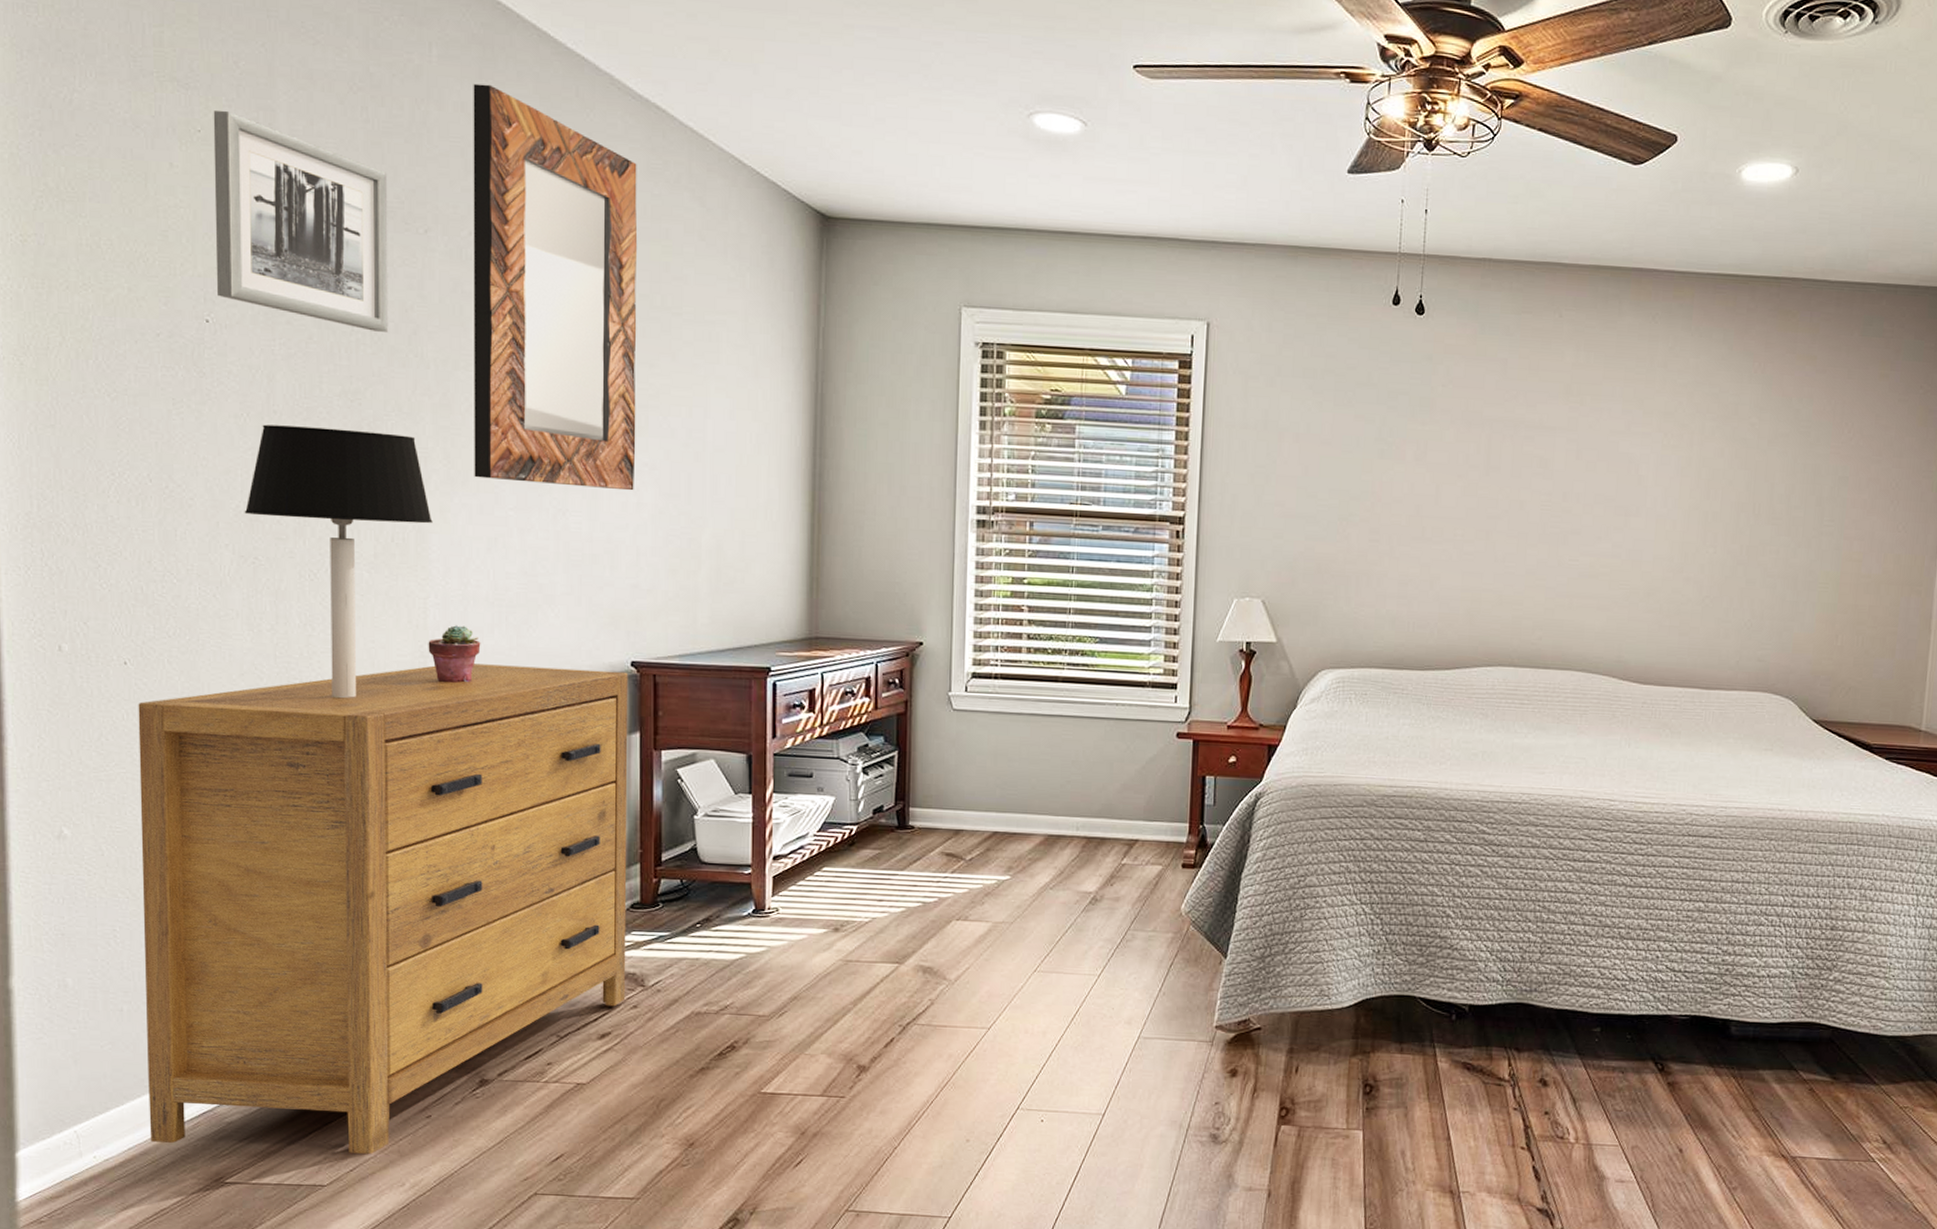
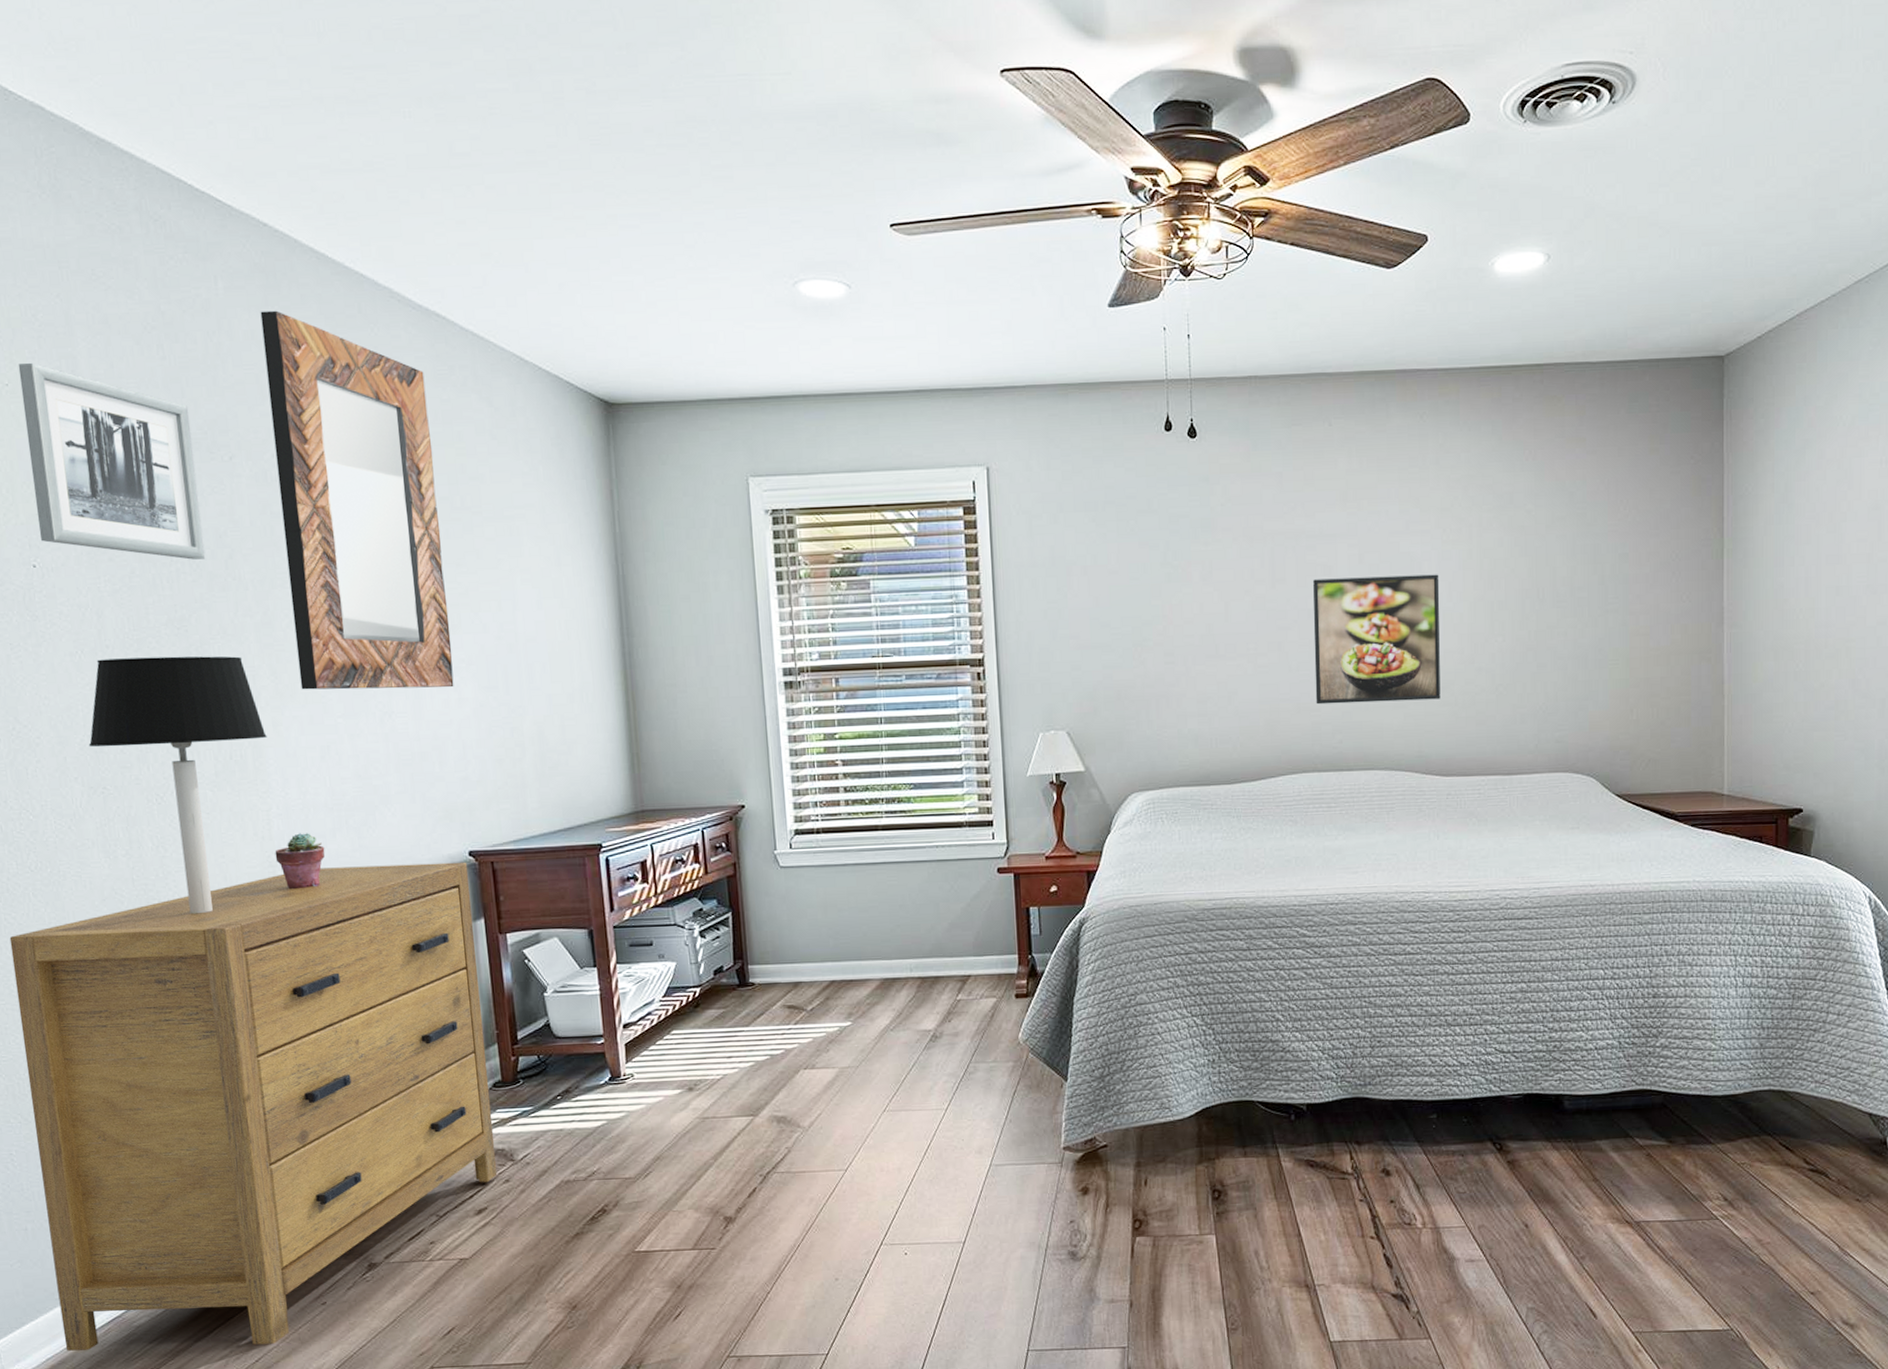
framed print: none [1518,471,1656,605] -> present [1313,574,1441,705]

